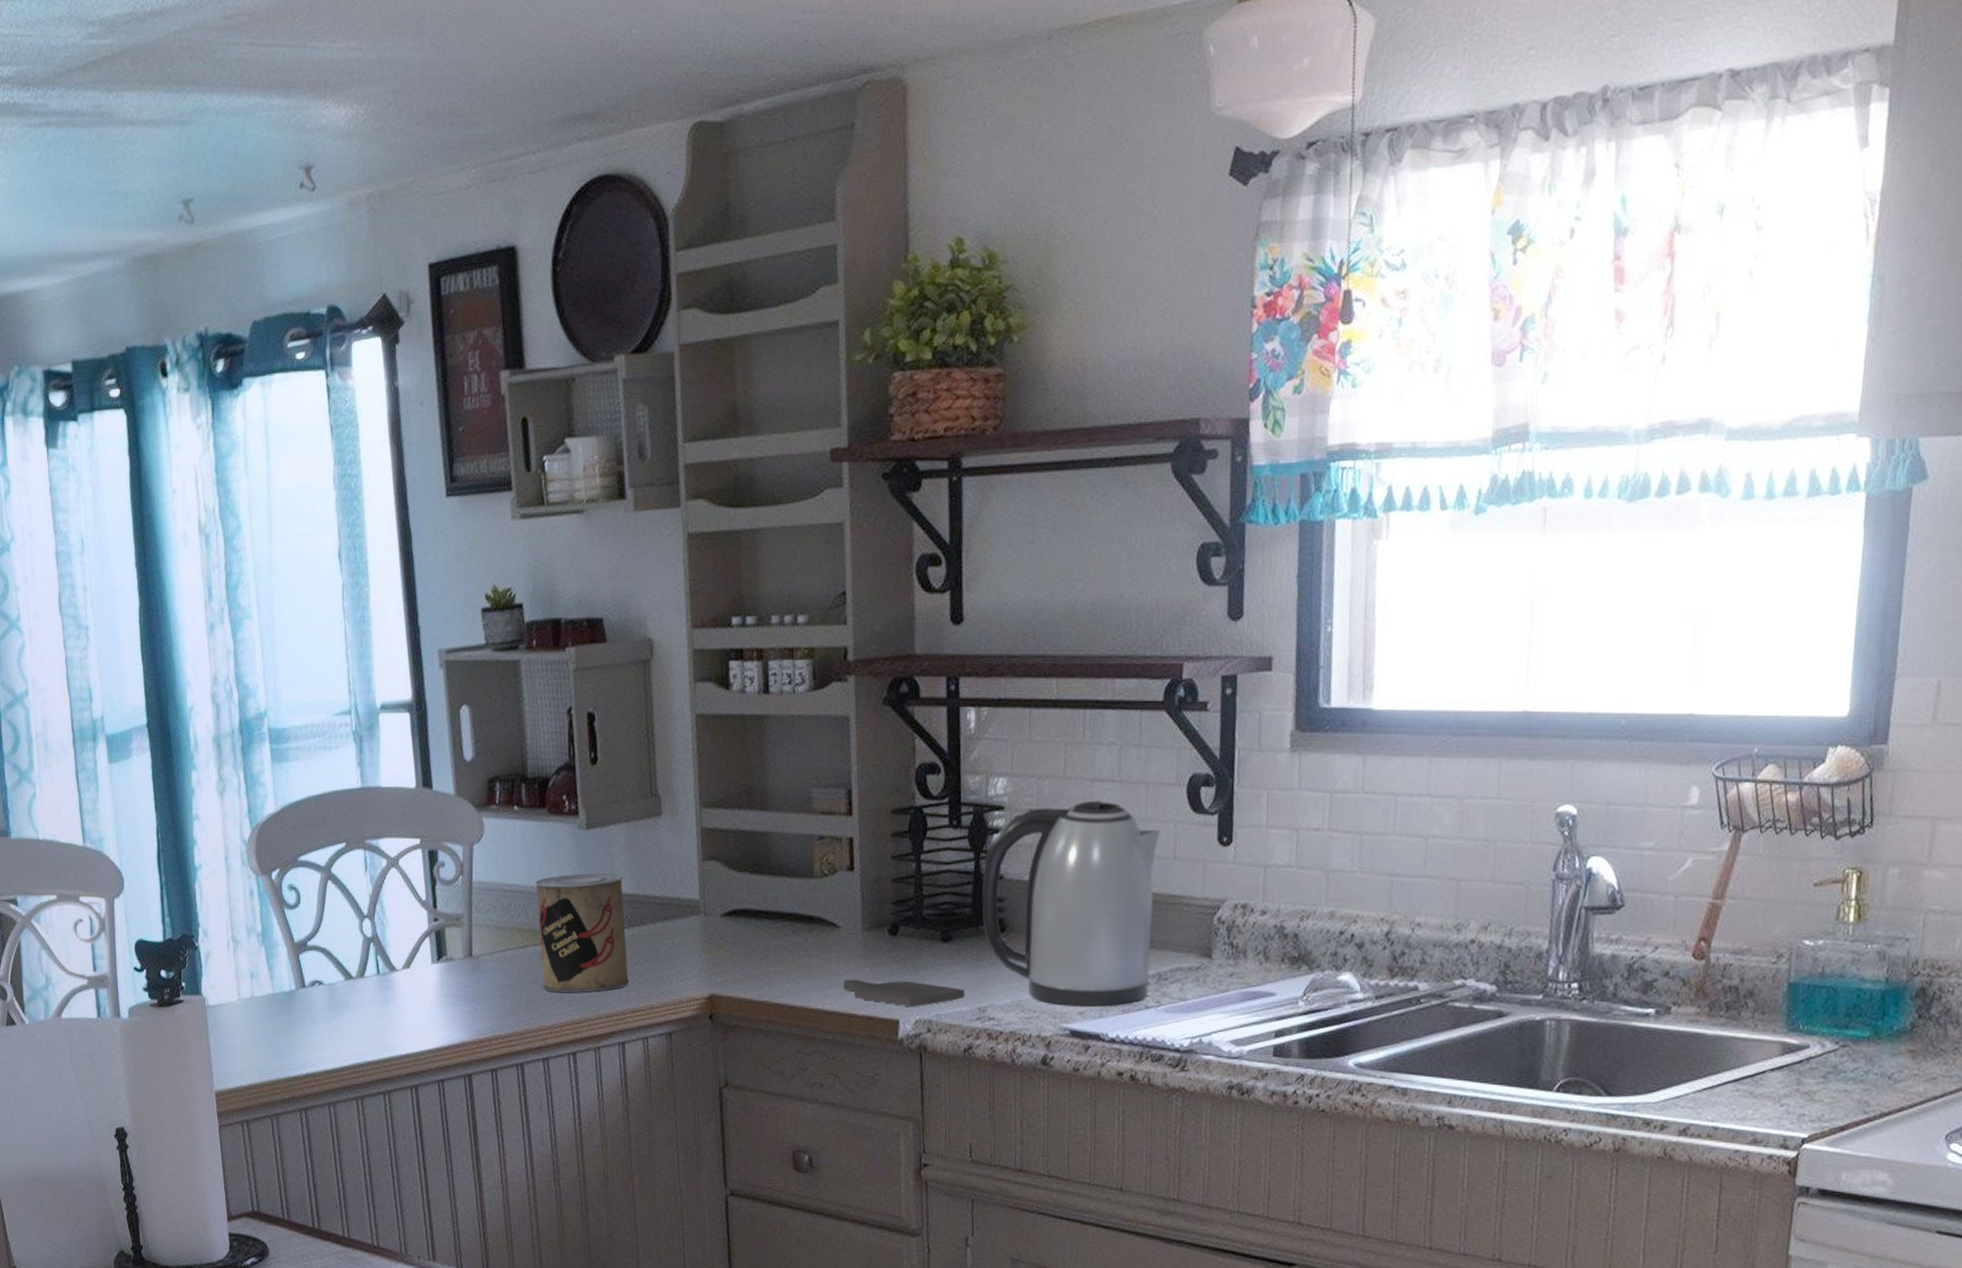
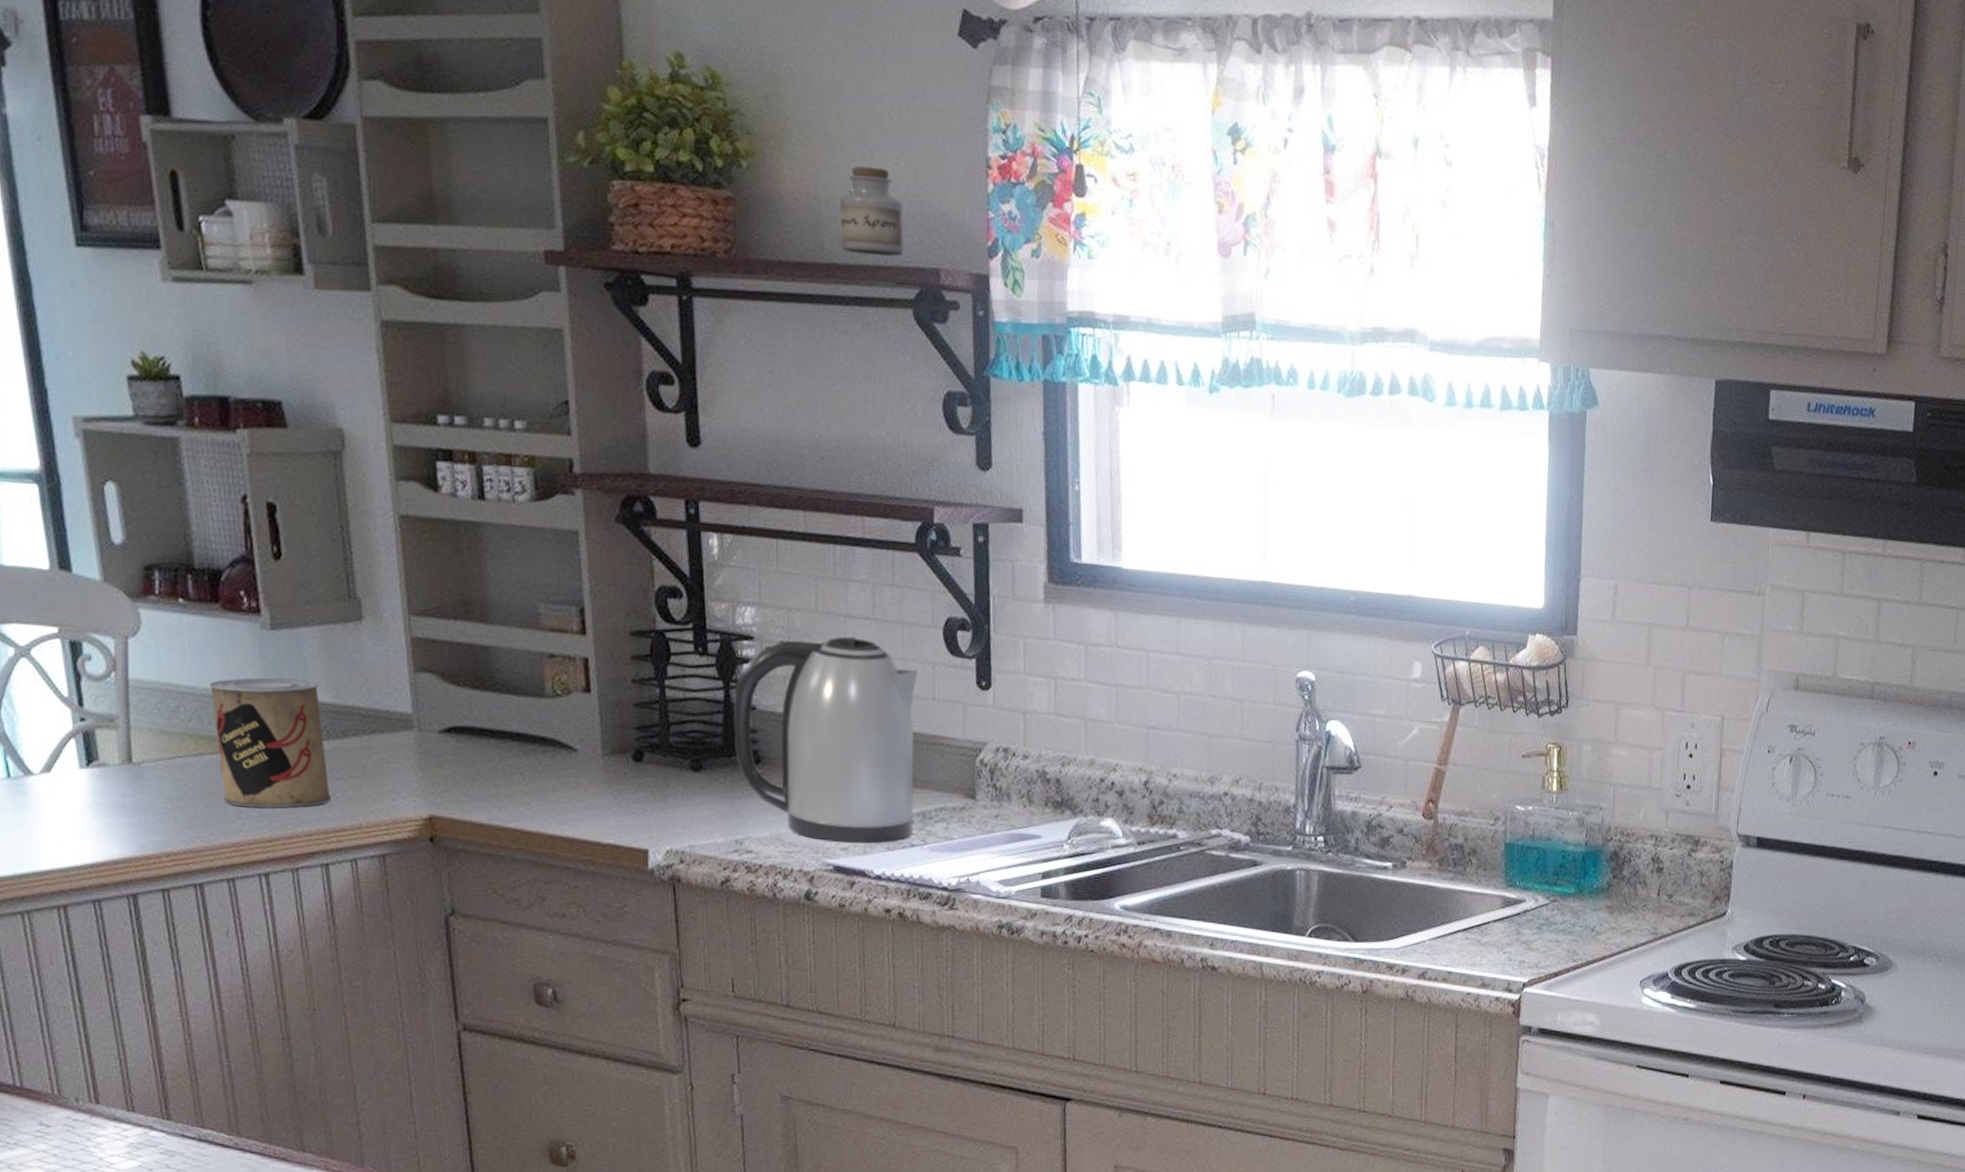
cutting board: present [843,979,965,1008] -> none [584,805,720,837]
jar: none [1104,323,1167,414] -> present [839,166,904,257]

